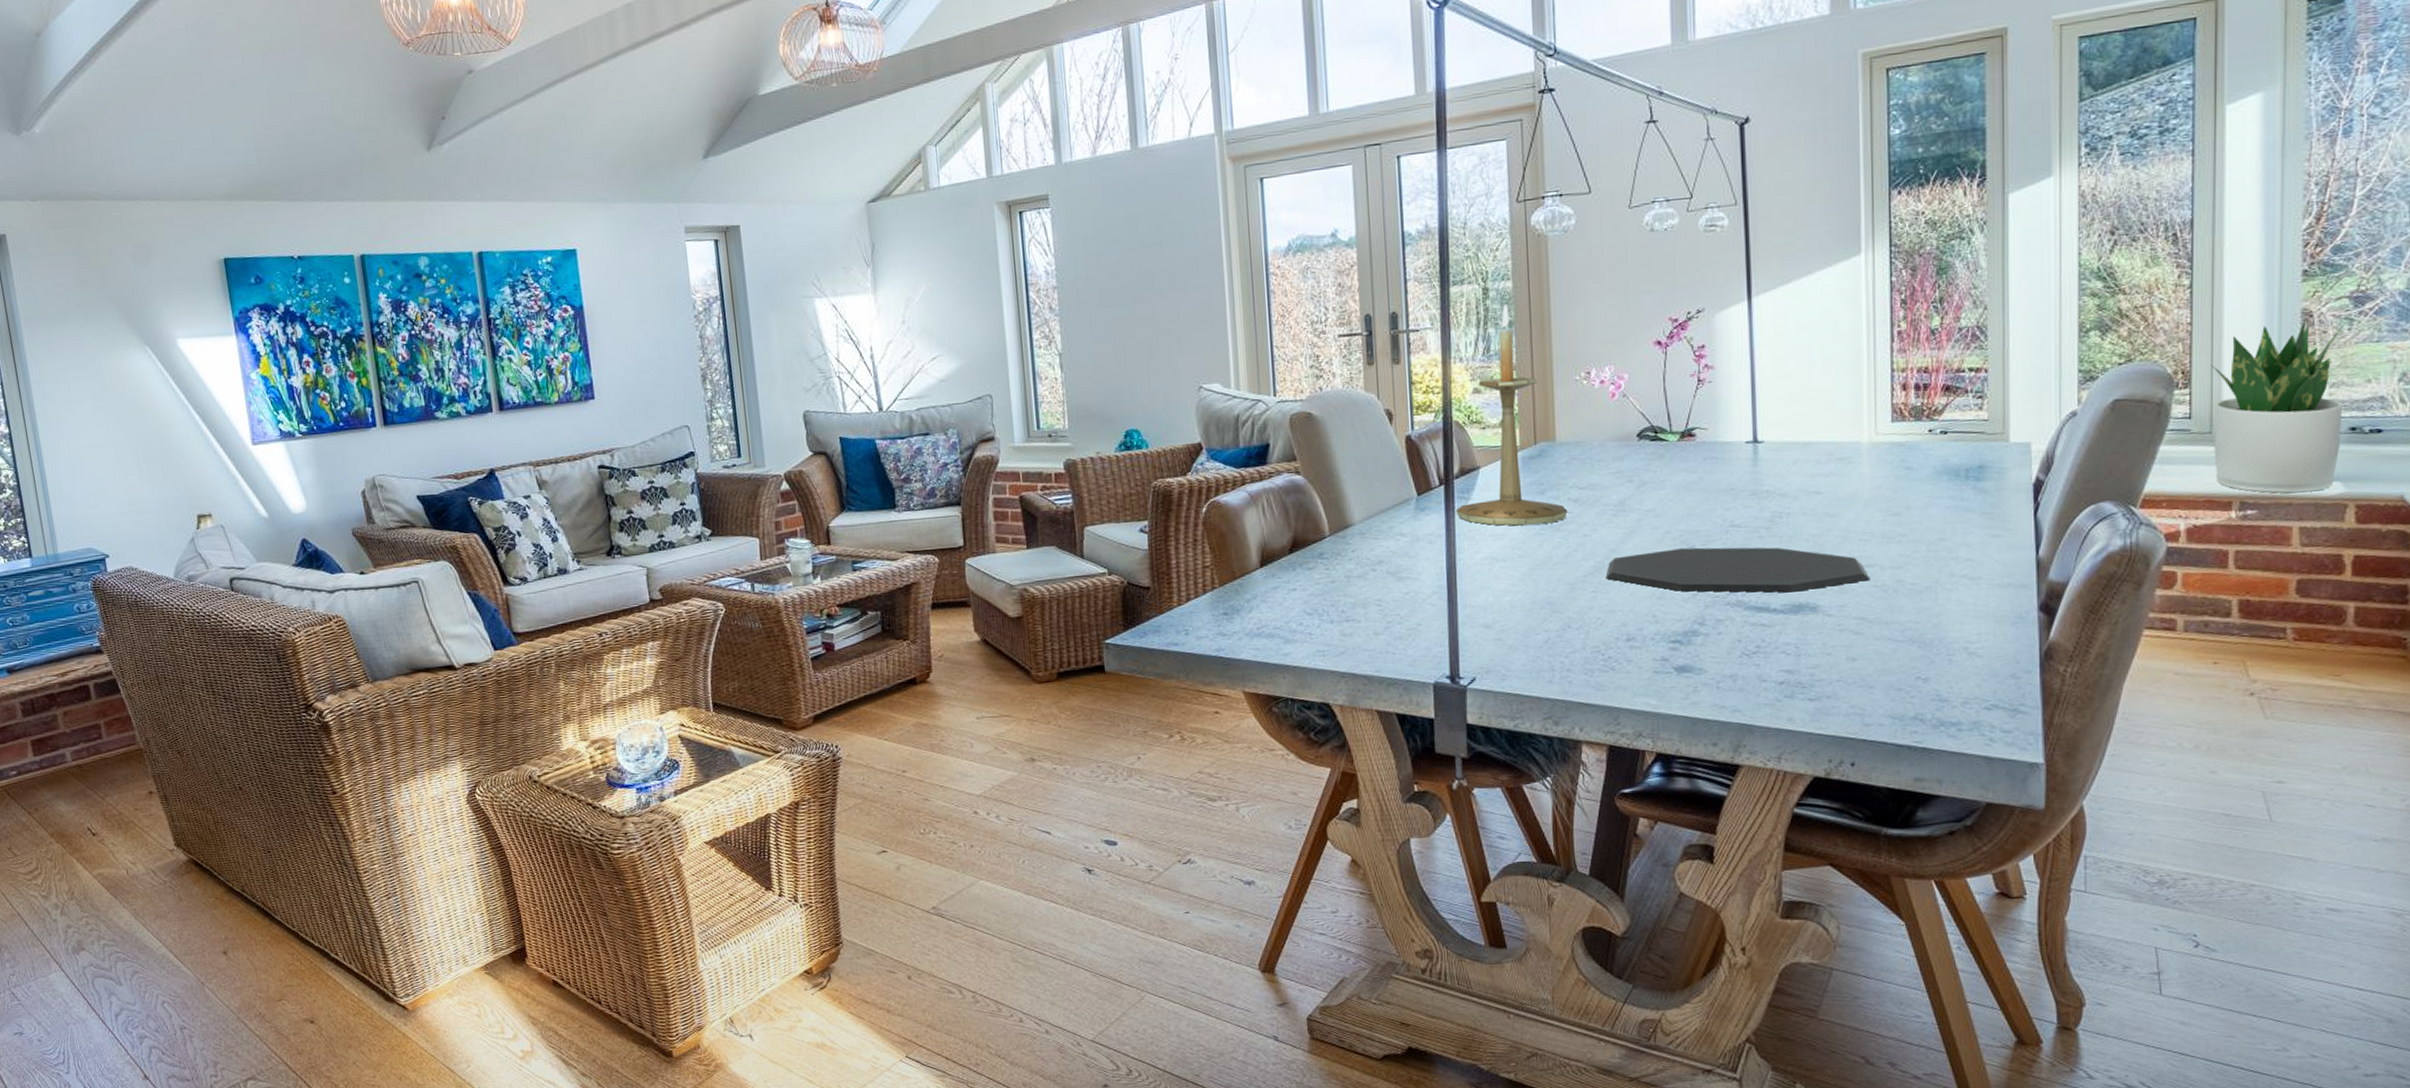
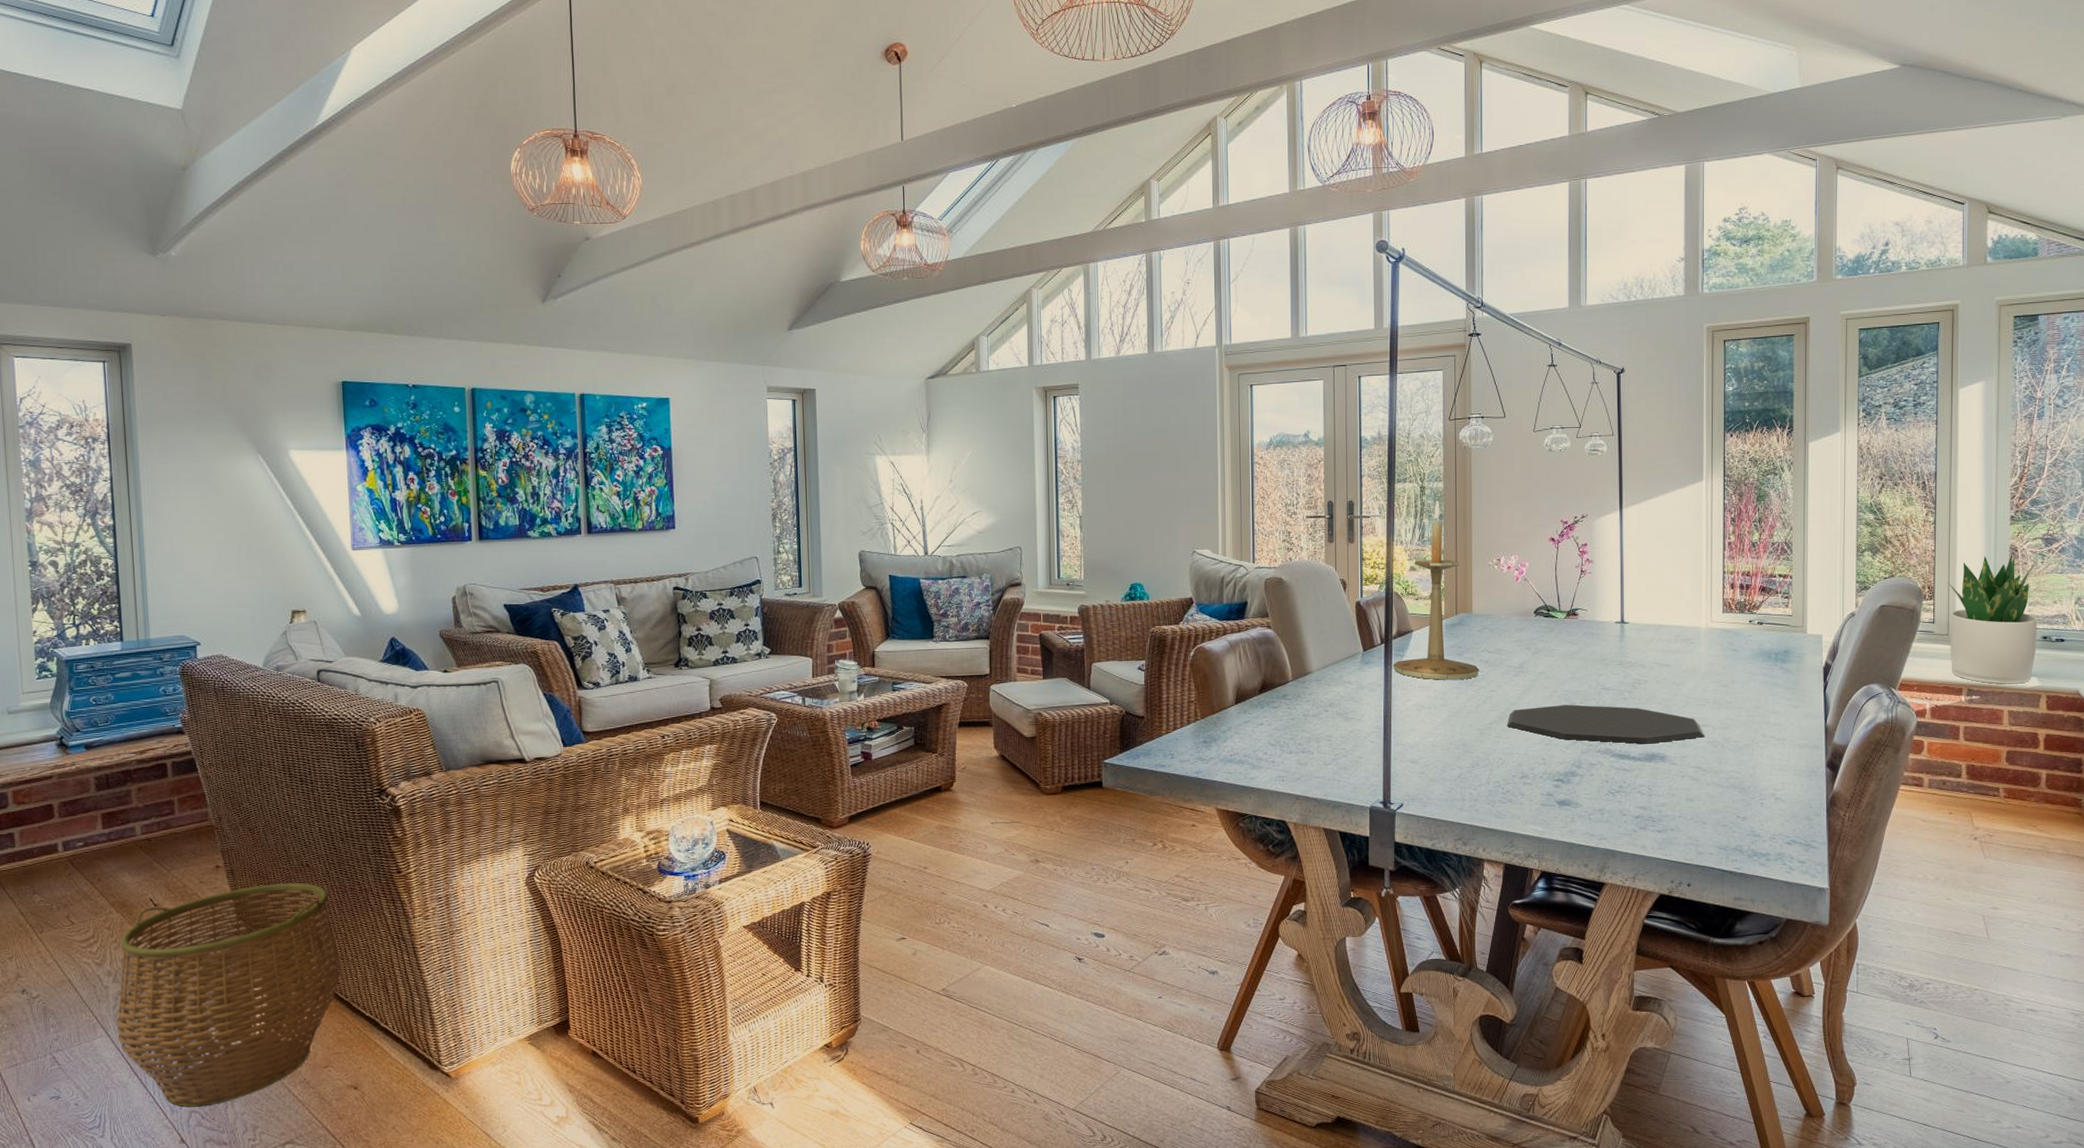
basket: none [63,807,286,1043] -> present [116,883,342,1107]

